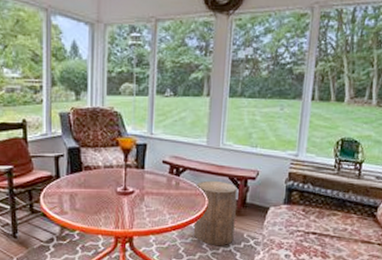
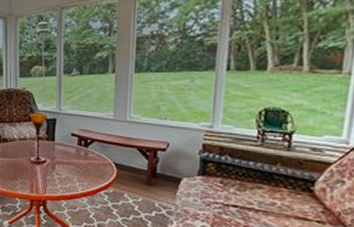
stool: present [193,180,238,245] -> none [103,151,147,213]

